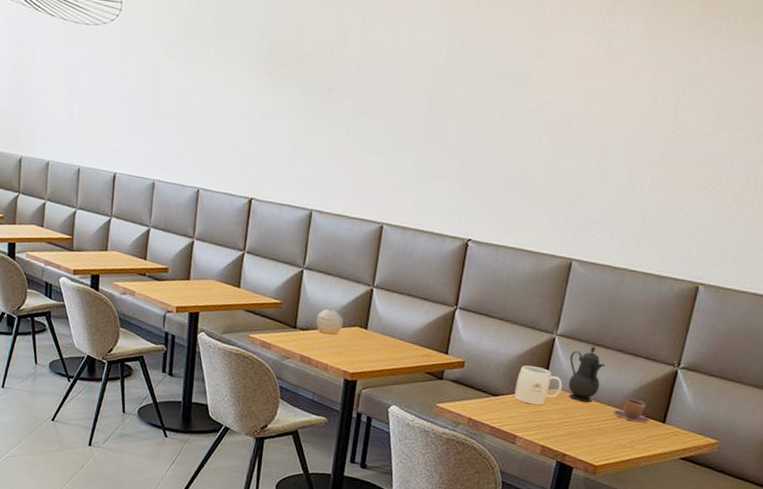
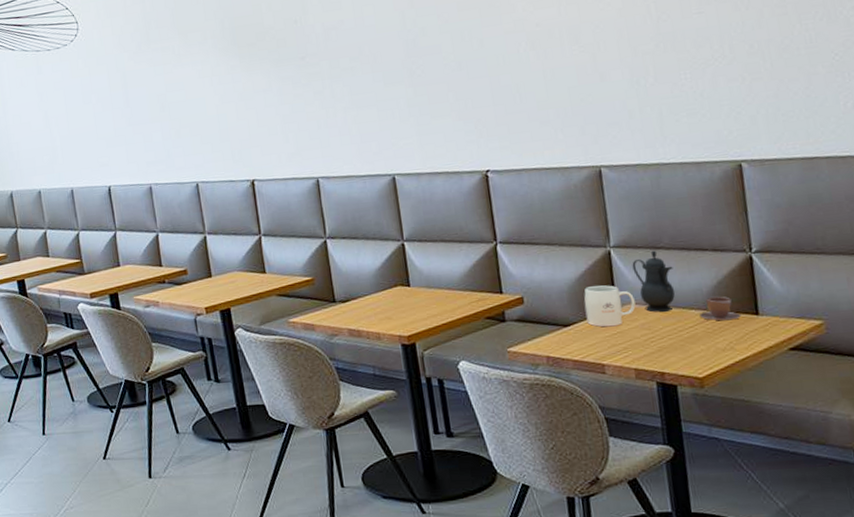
sugar bowl: present [315,306,344,335] -> none [353,271,384,302]

